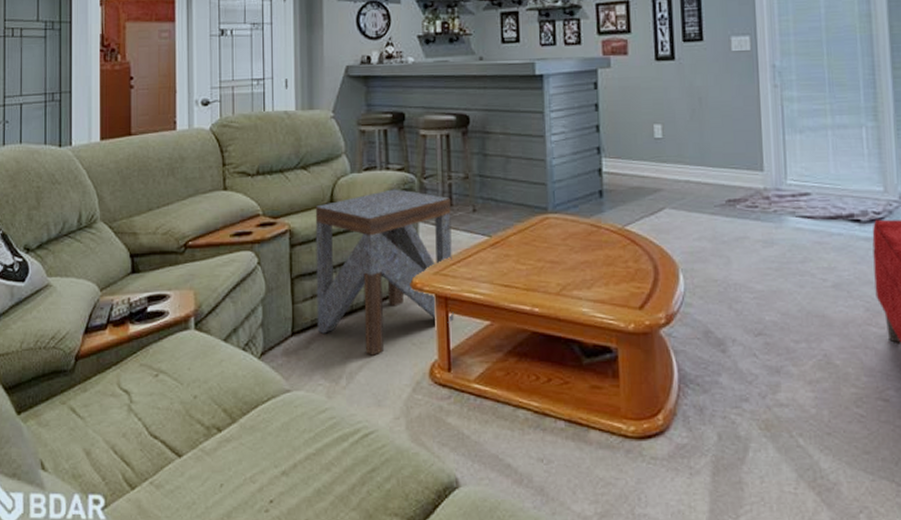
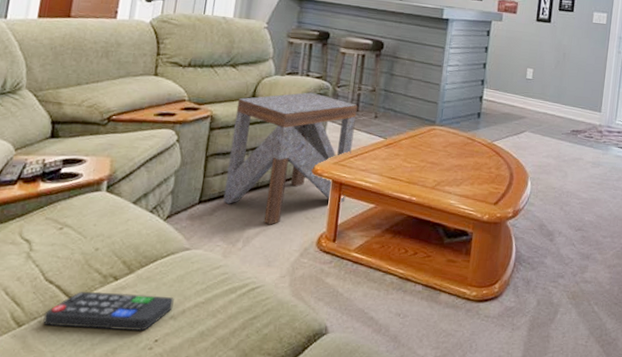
remote control: none [154,446,283,491] -> present [43,292,174,331]

